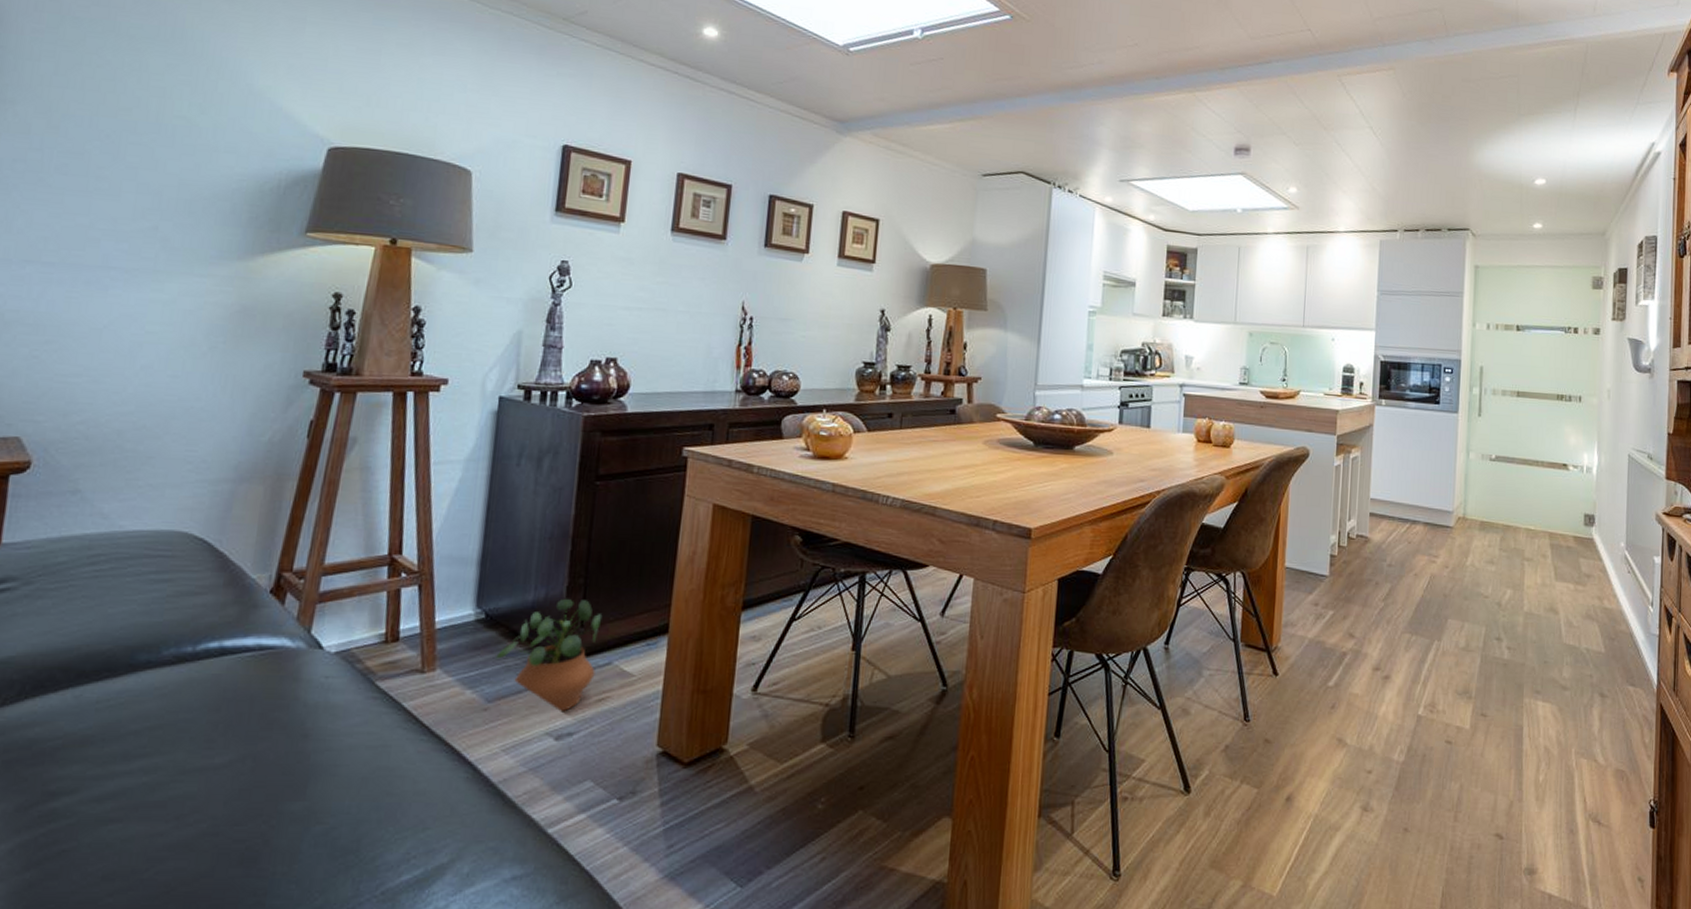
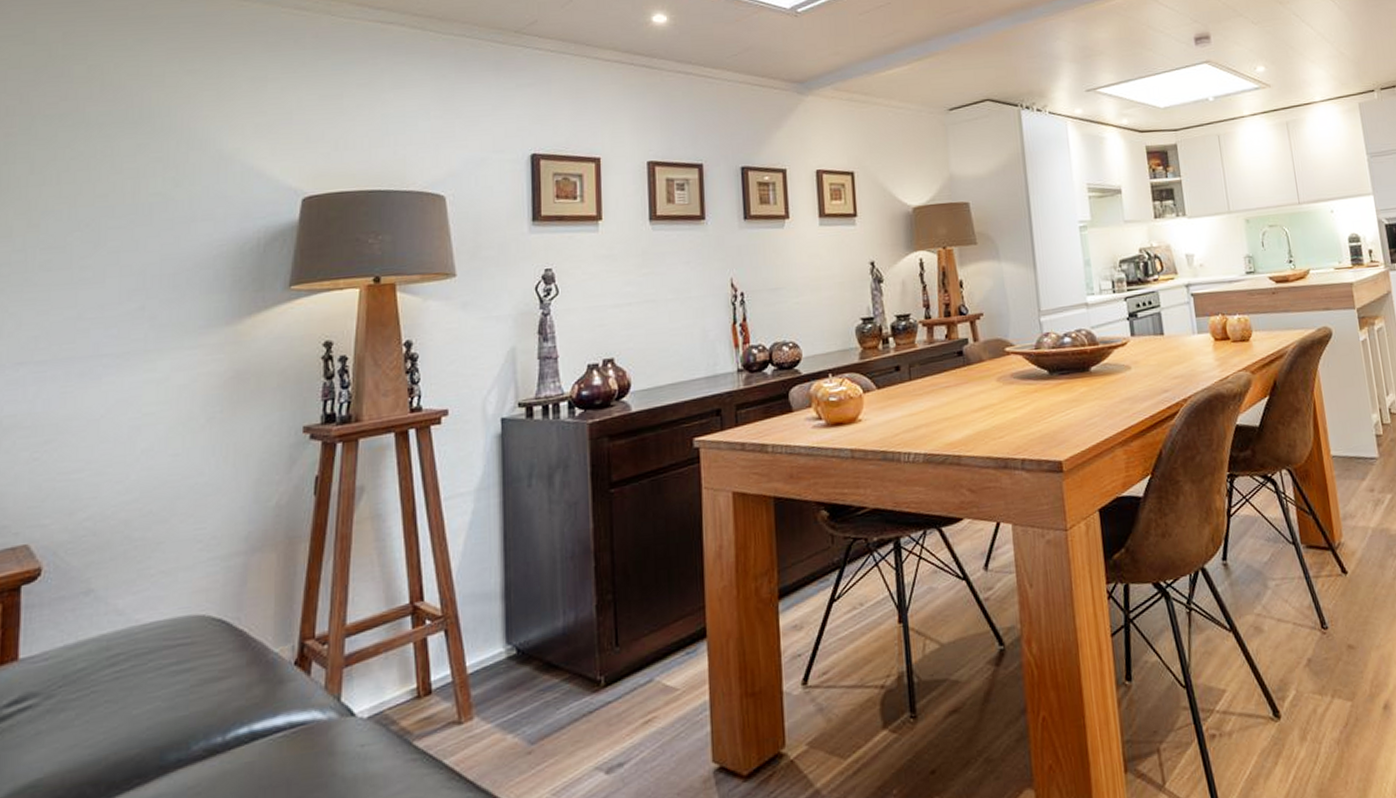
potted plant: present [496,598,603,712] -> none [533,616,638,743]

